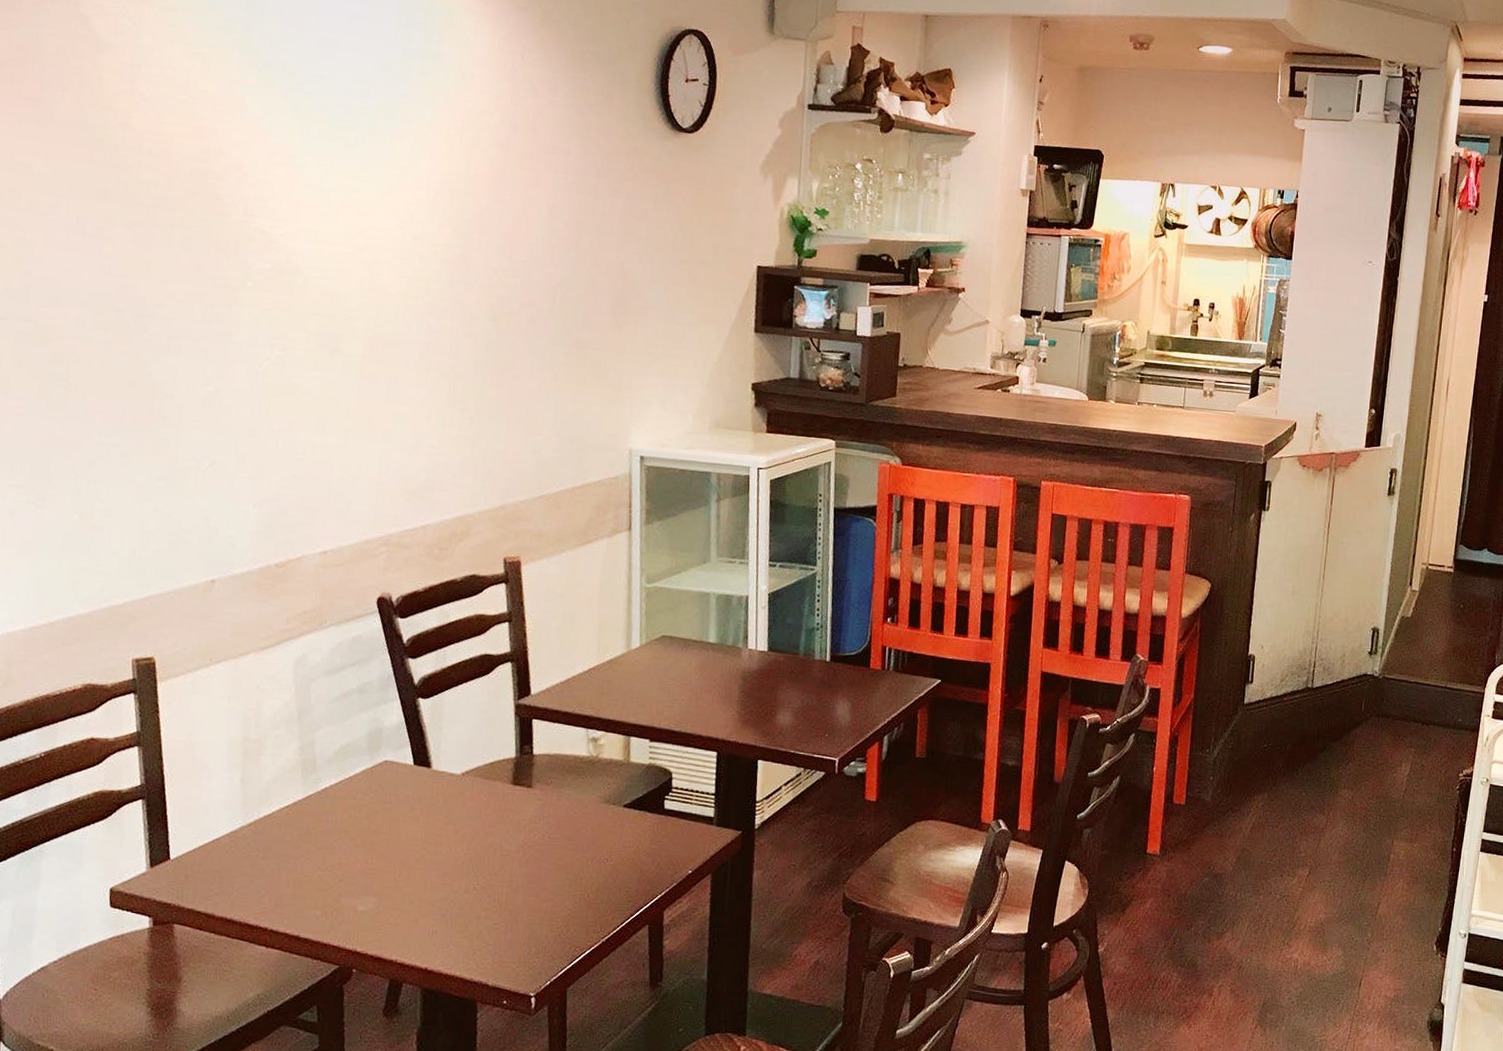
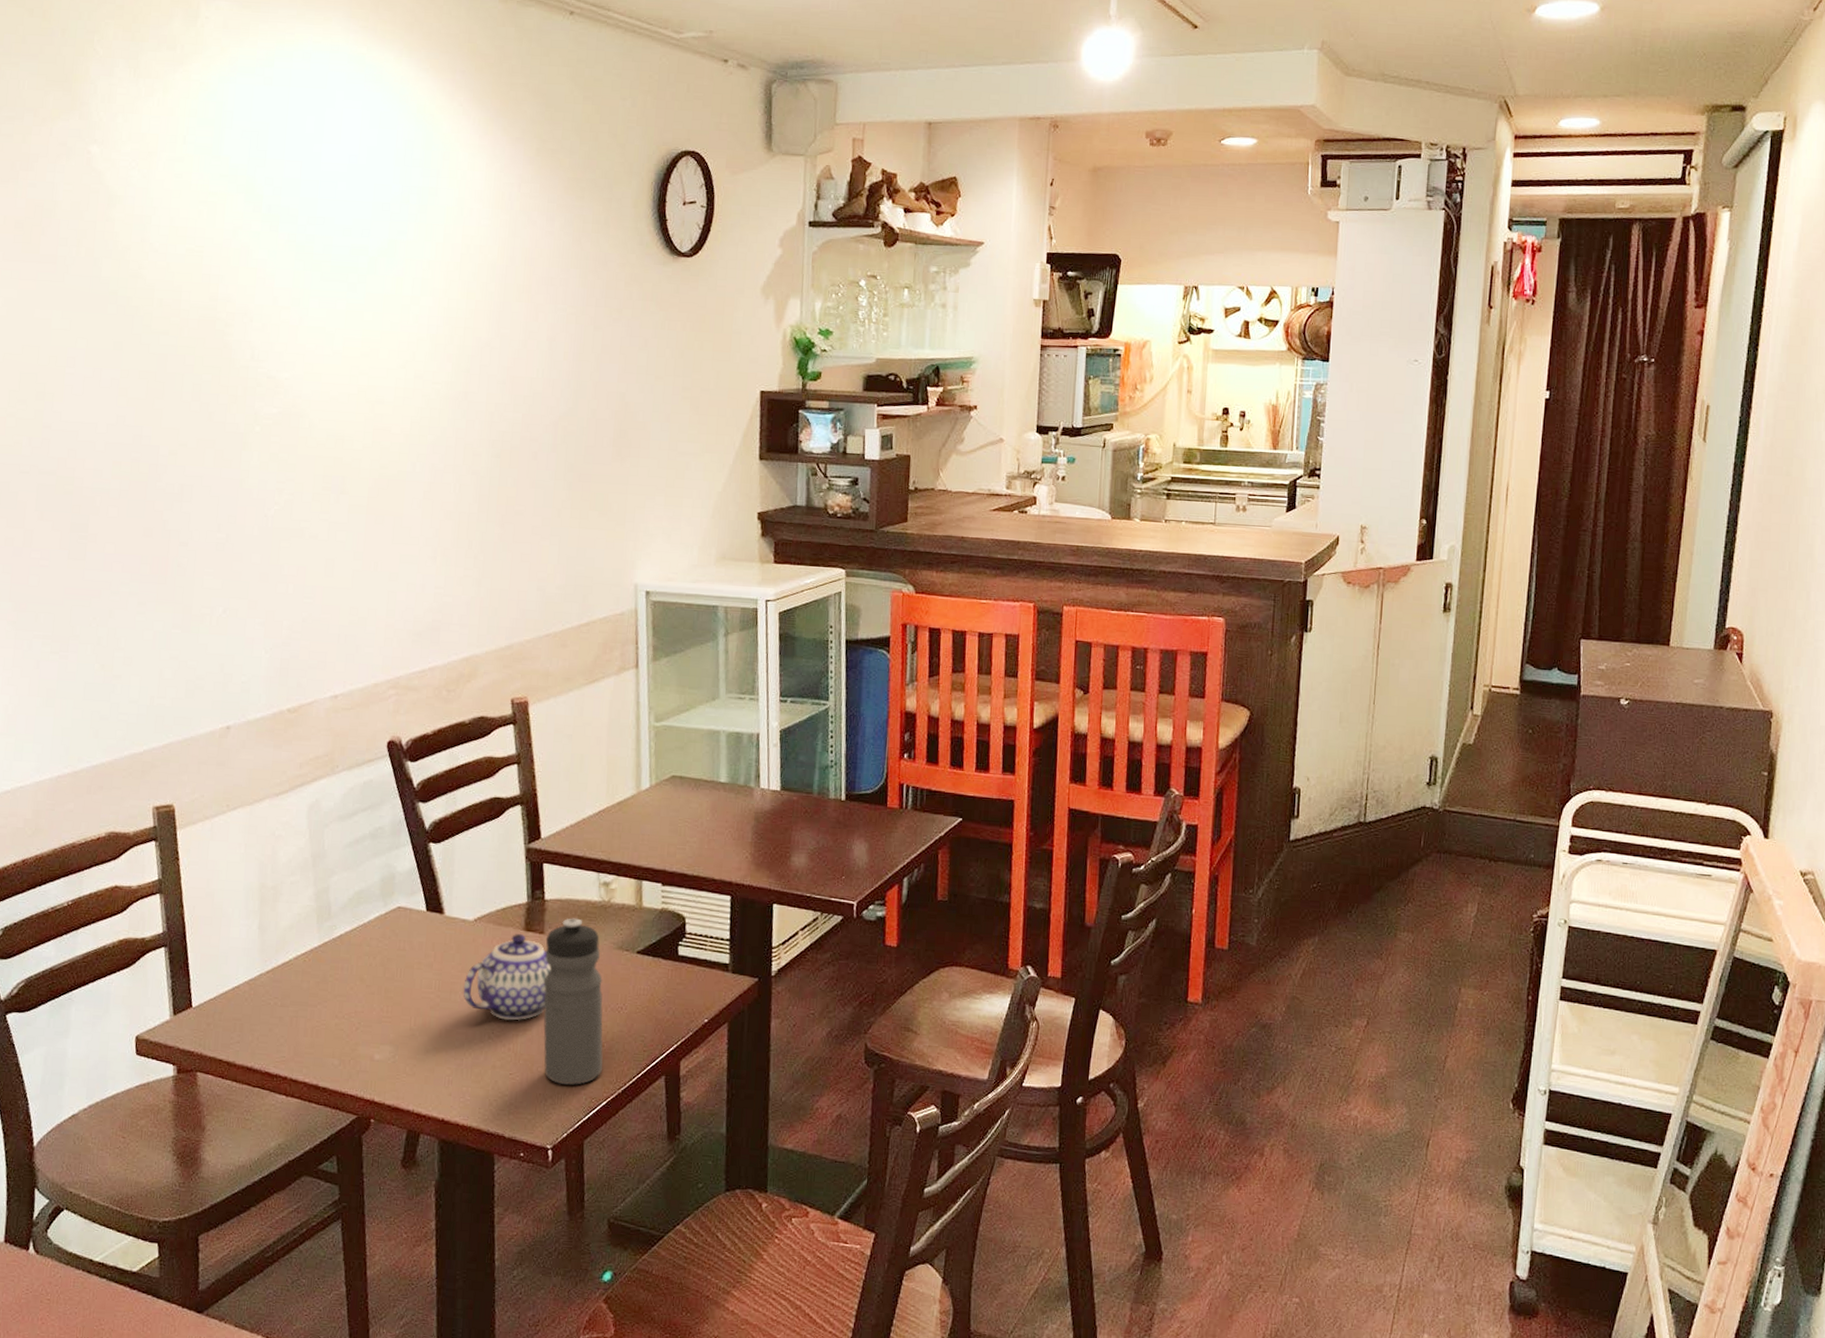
teapot: none [449,787,538,873] -> present [463,933,551,1021]
water bottle: none [529,772,589,935] -> present [543,918,604,1085]

